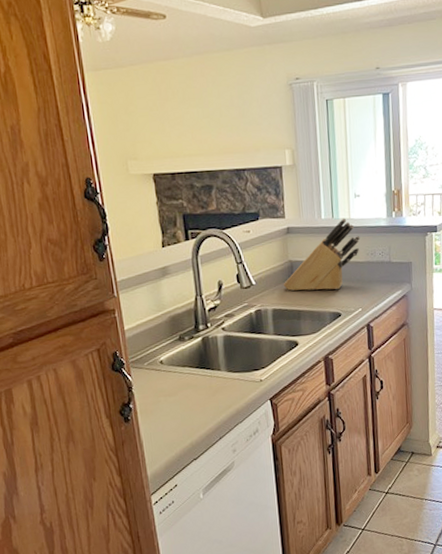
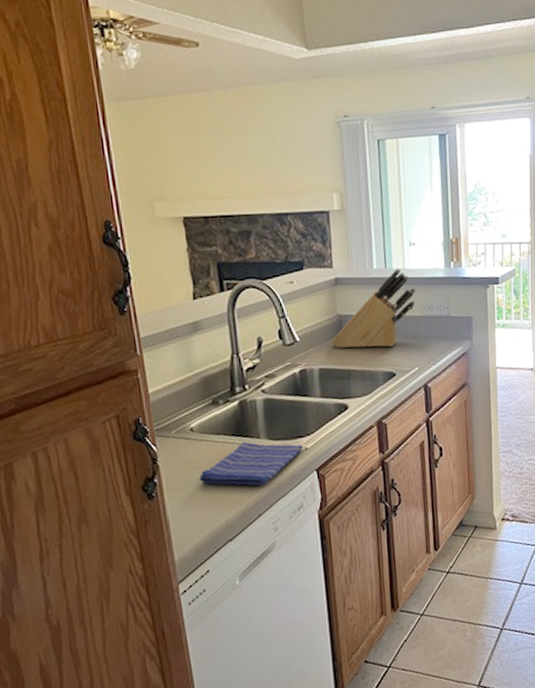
dish towel: none [168,373,258,412] -> present [199,441,303,486]

